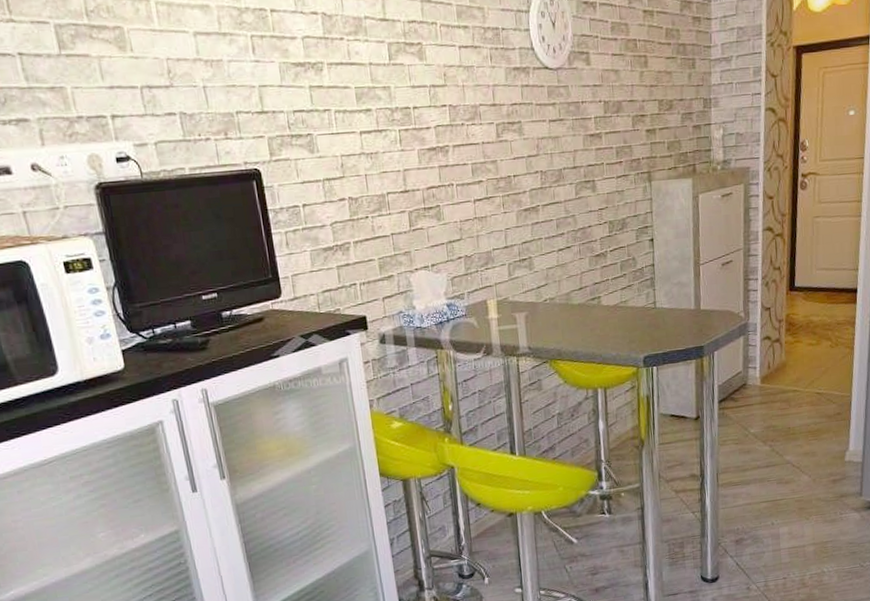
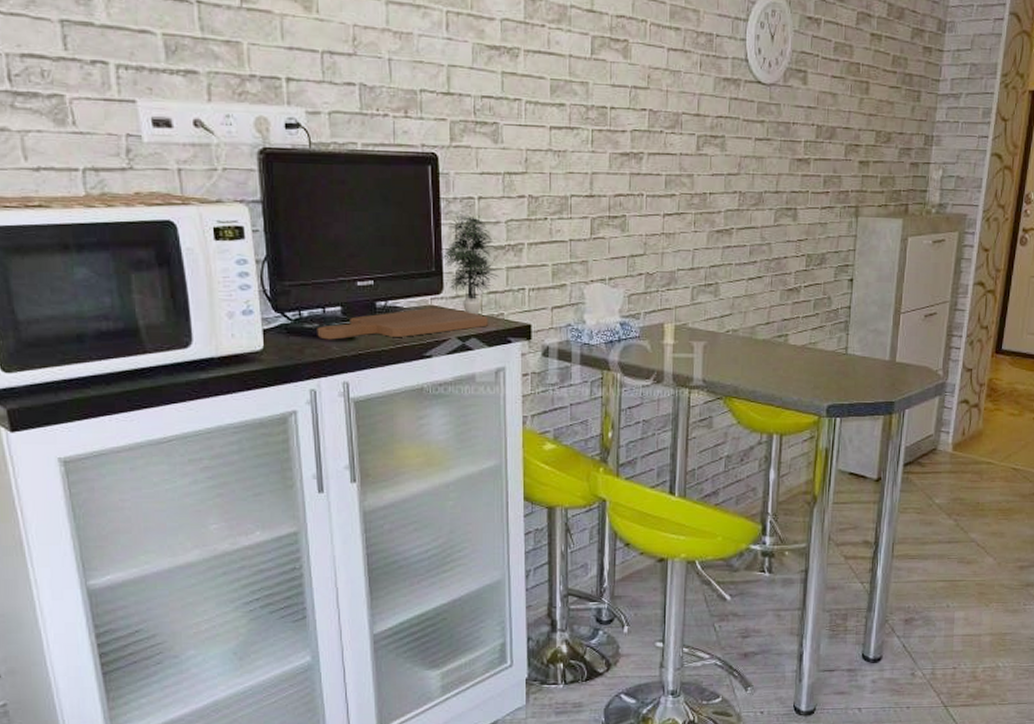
cutting board: none [171,310,327,353] -> present [317,307,488,340]
plant: none [276,222,331,313] -> present [441,215,499,315]

